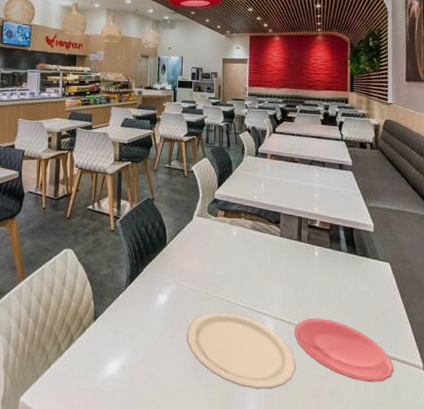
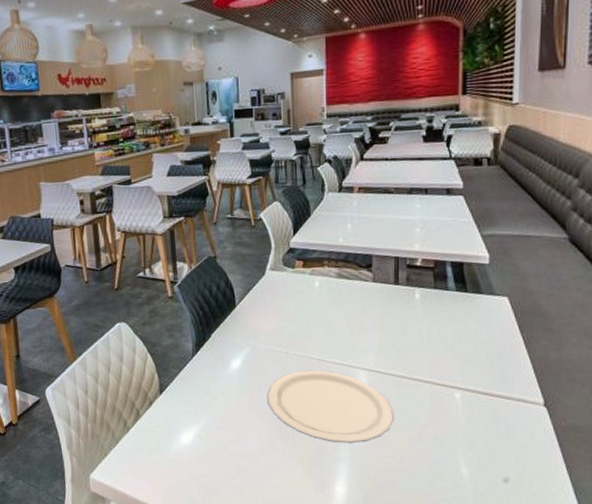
saucer: present [294,318,395,383] -> none [392,365,510,425]

